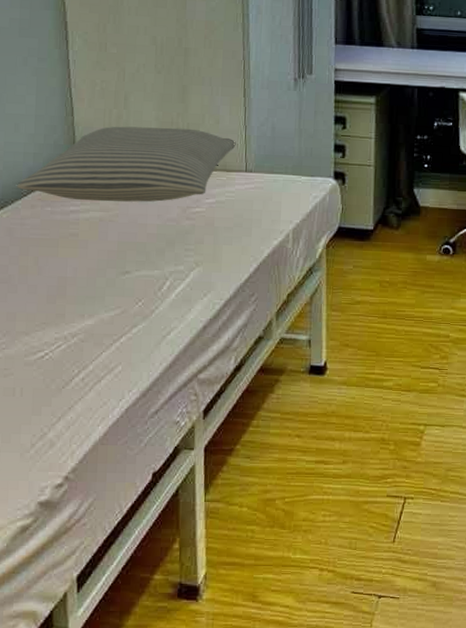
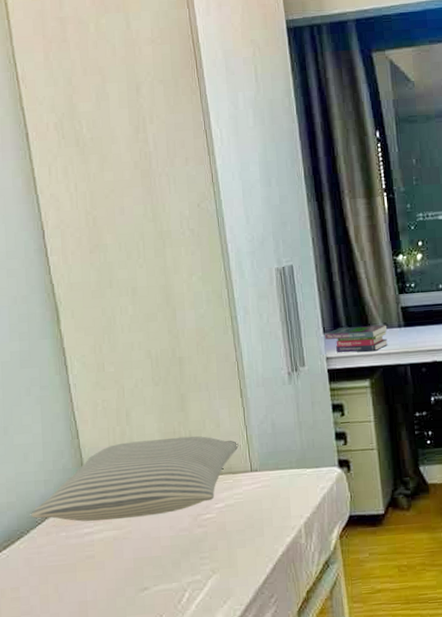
books: none [335,40,400,70] -> present [324,325,388,353]

